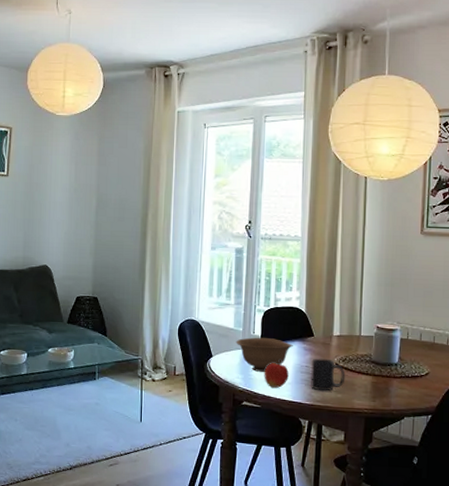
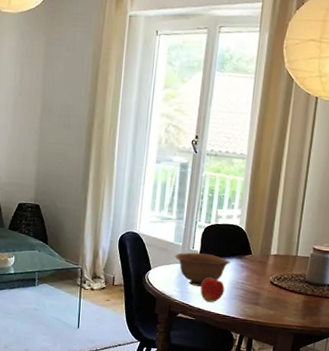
mug: present [311,358,346,391] -> none [245,275,279,308]

